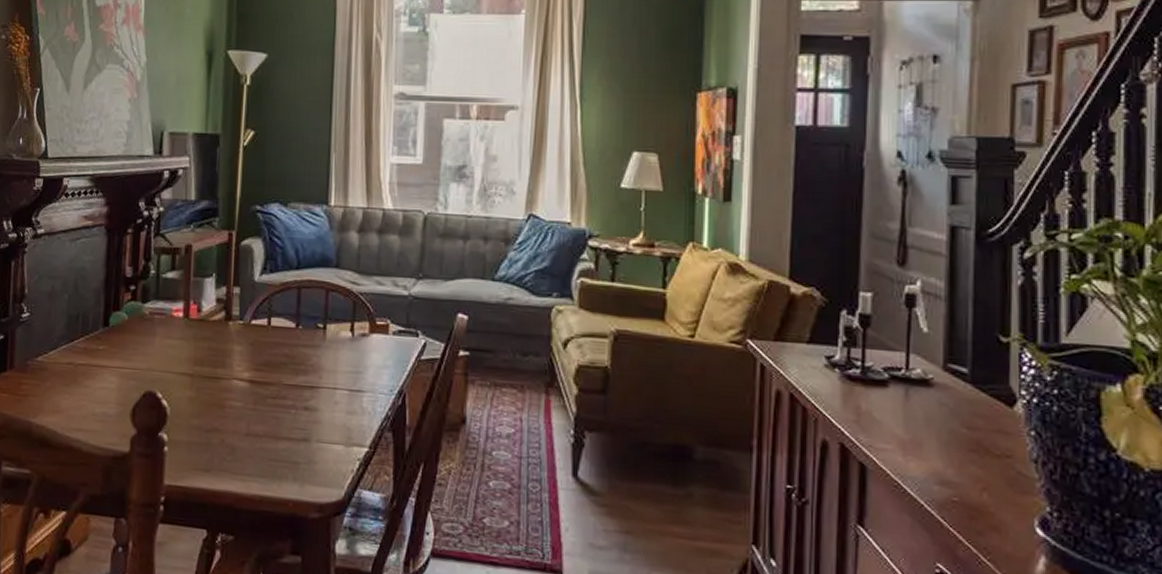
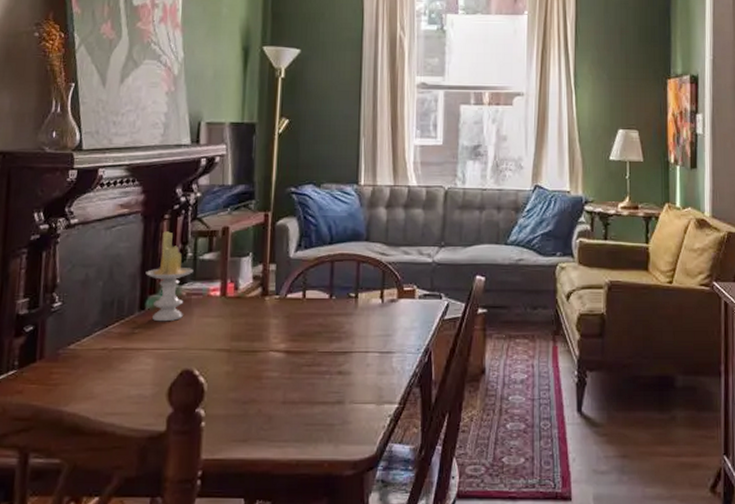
candle: none [109,246,157,340] -> present [145,231,194,322]

